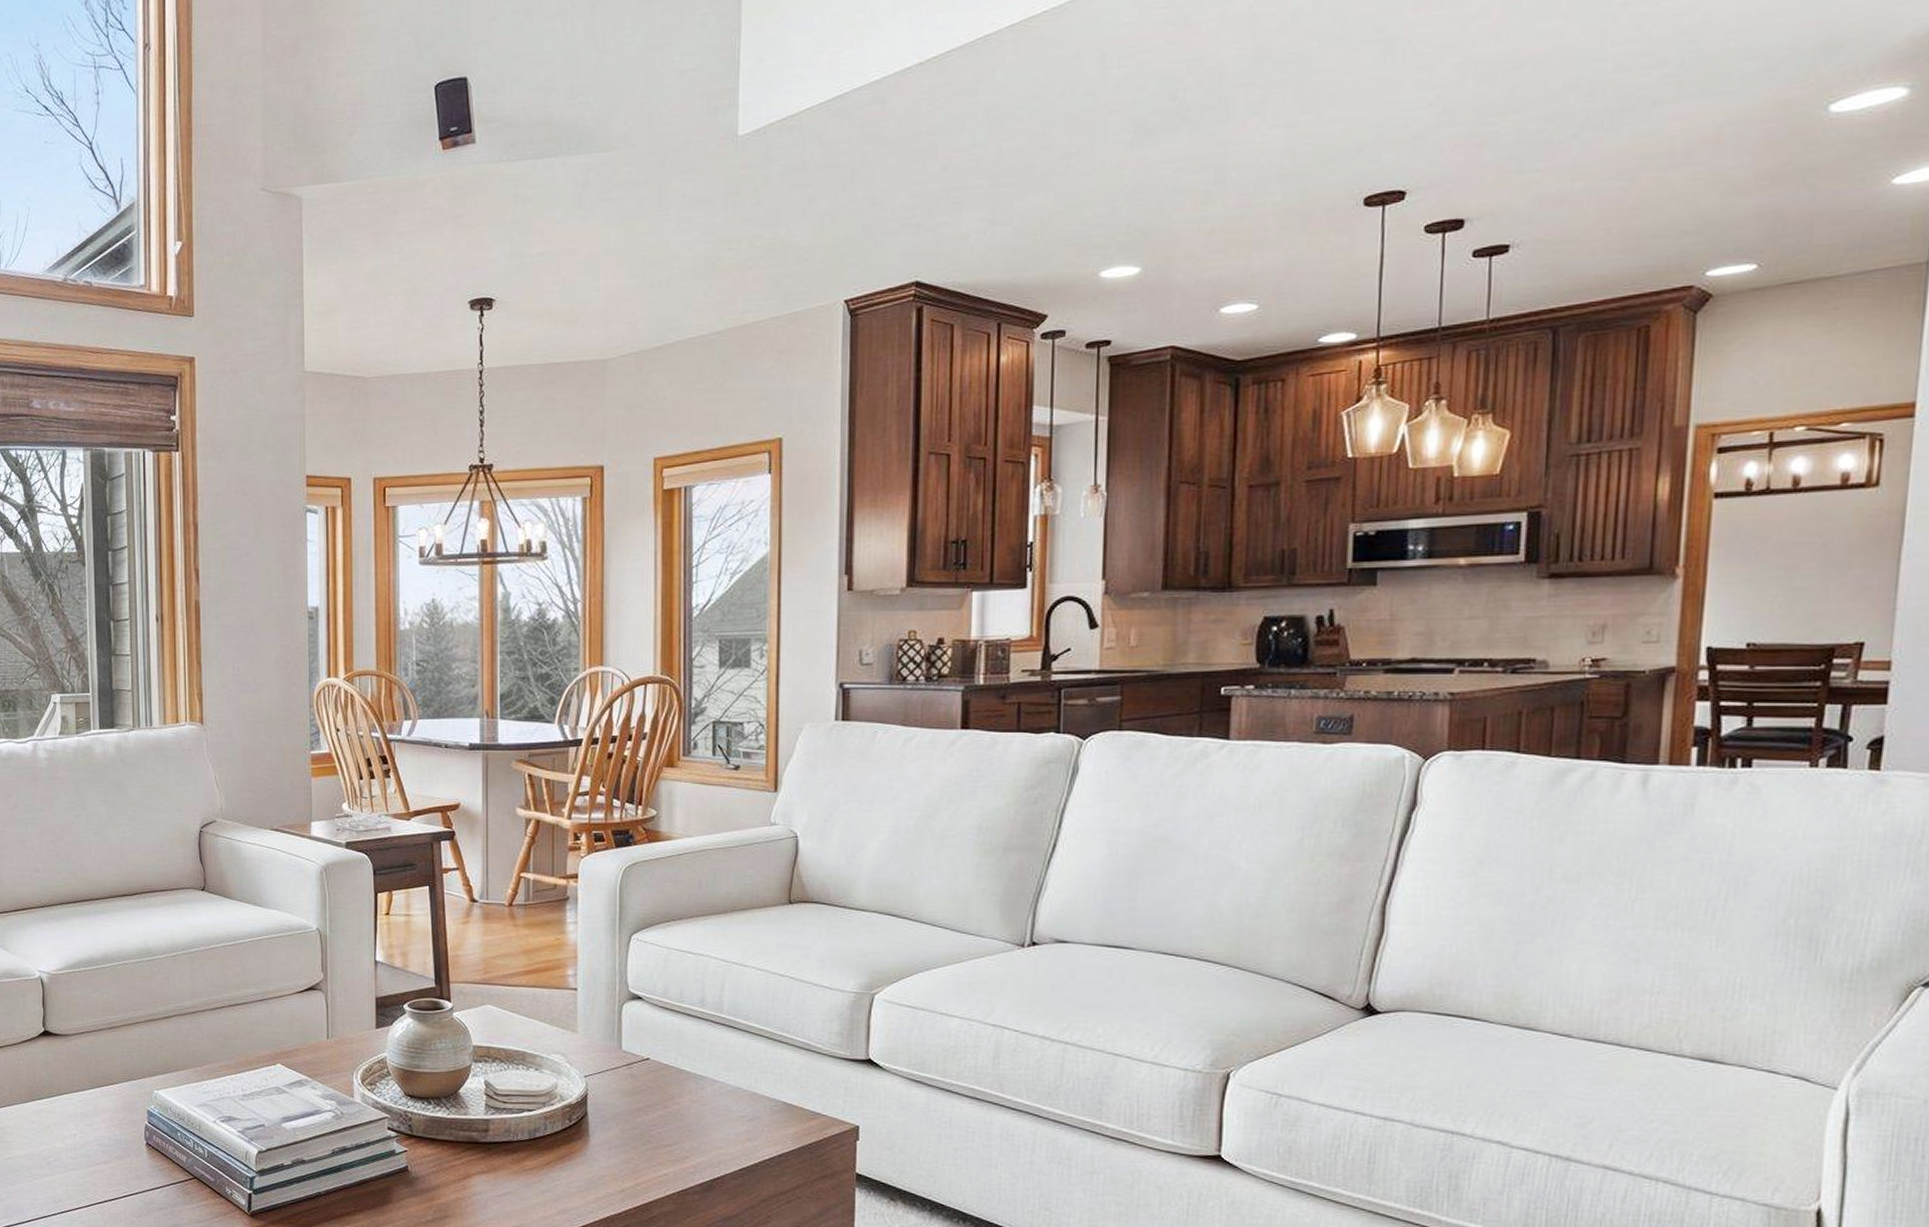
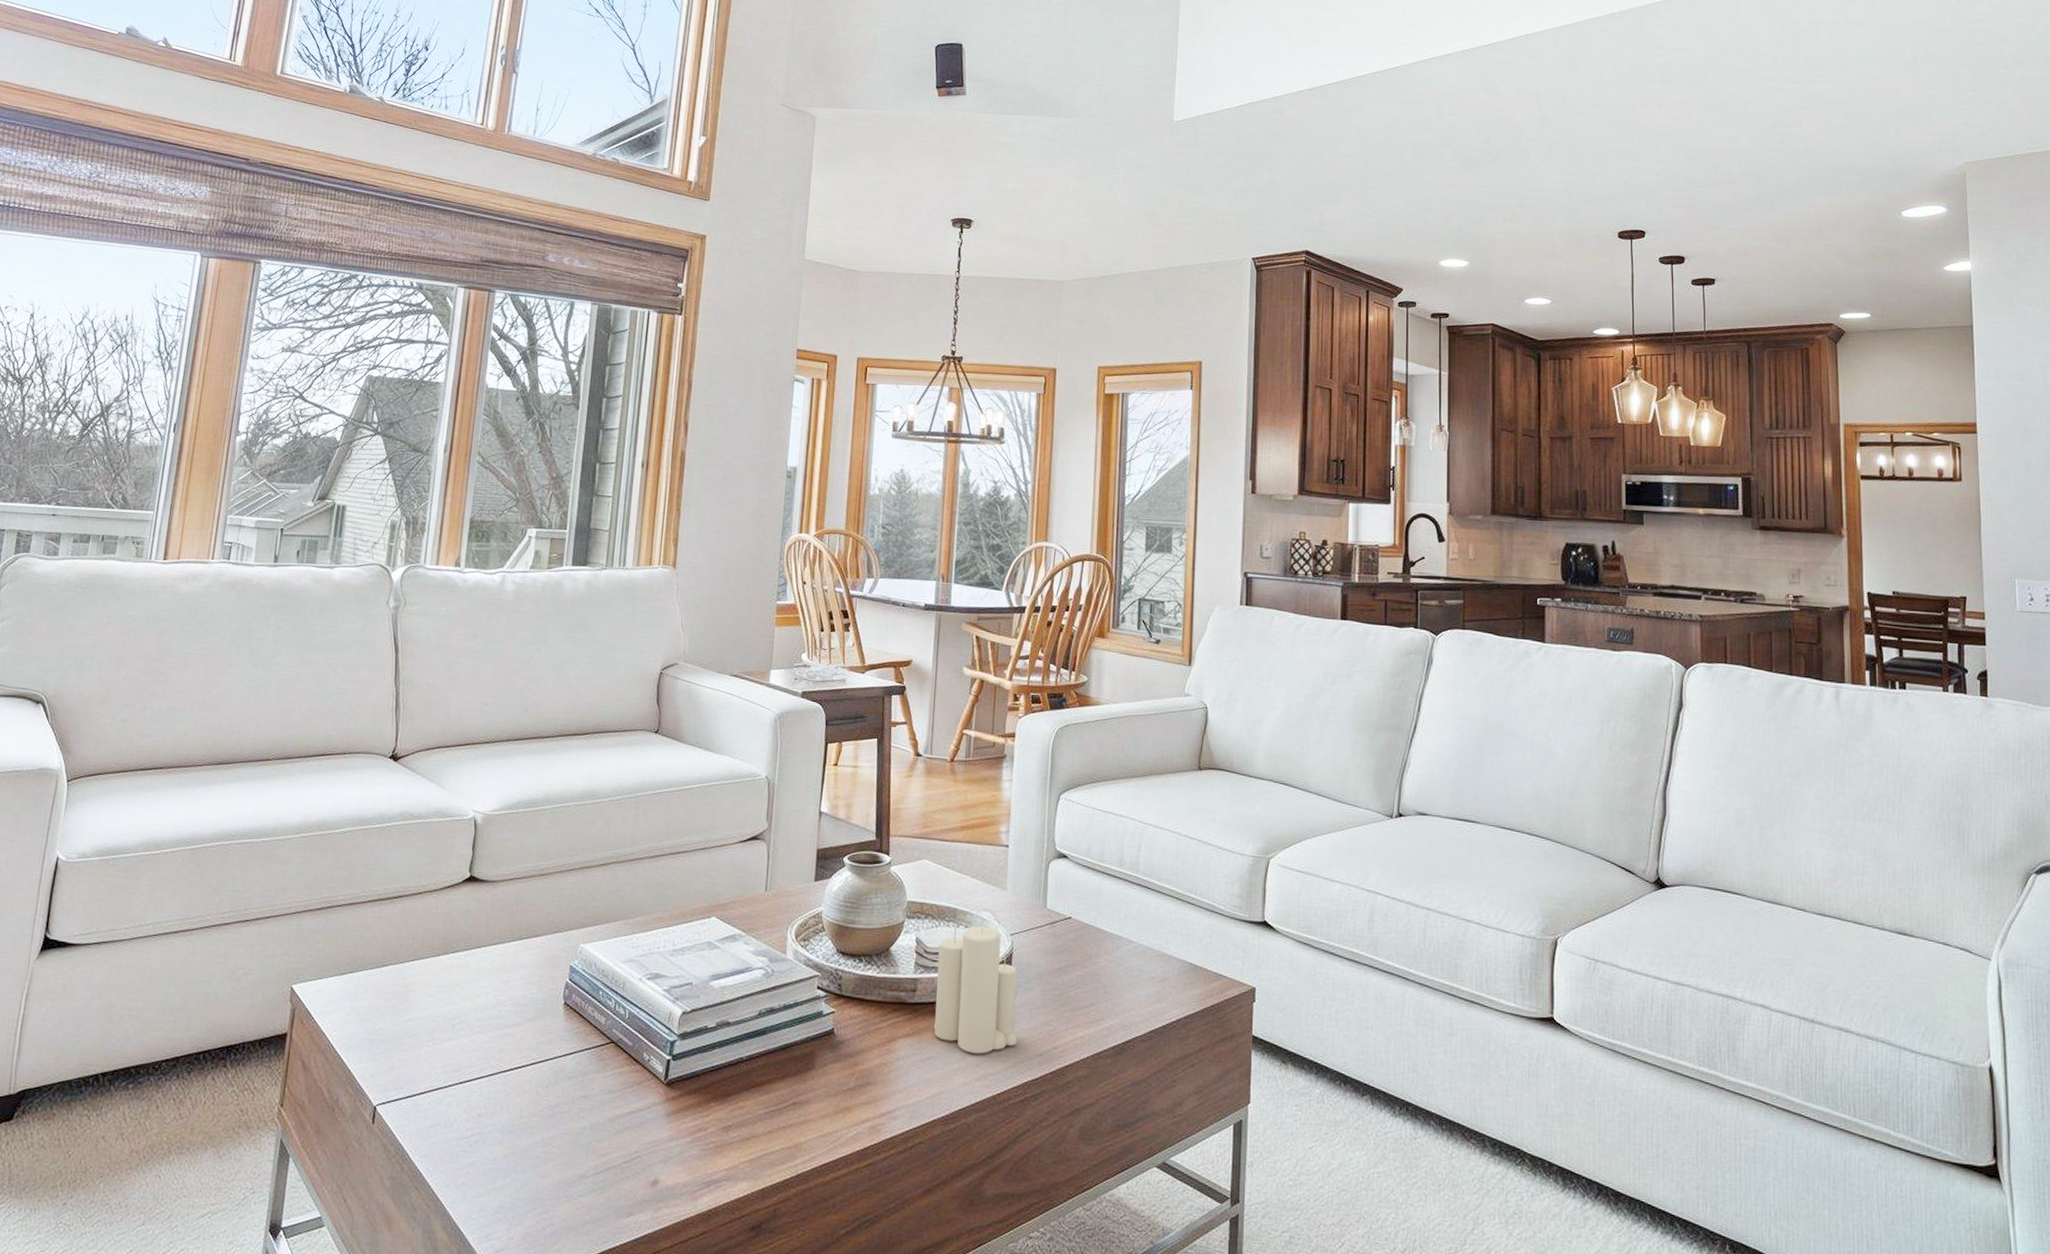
candle: none [509,1061,597,1190] -> present [933,918,1017,1054]

